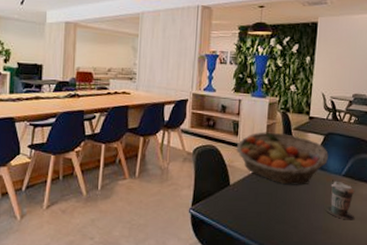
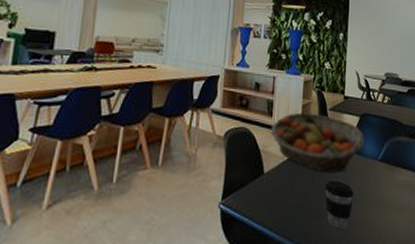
coffee cup: none [287,192,316,235] -> present [324,180,354,229]
coffee cup: present [325,181,355,220] -> none [363,166,393,211]

